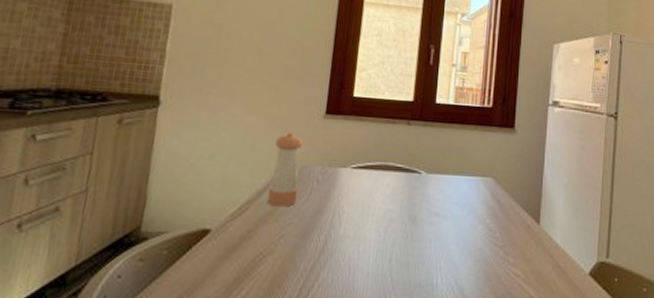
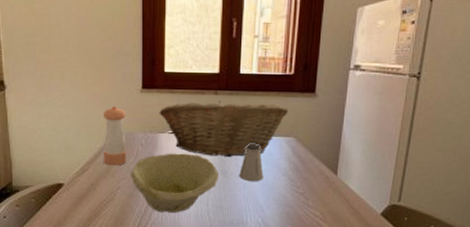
bowl: none [298,192,407,271] -> present [130,153,219,213]
fruit basket: none [342,131,487,199] -> present [159,100,289,157]
saltshaker: none [430,184,458,231] -> present [239,144,264,182]

